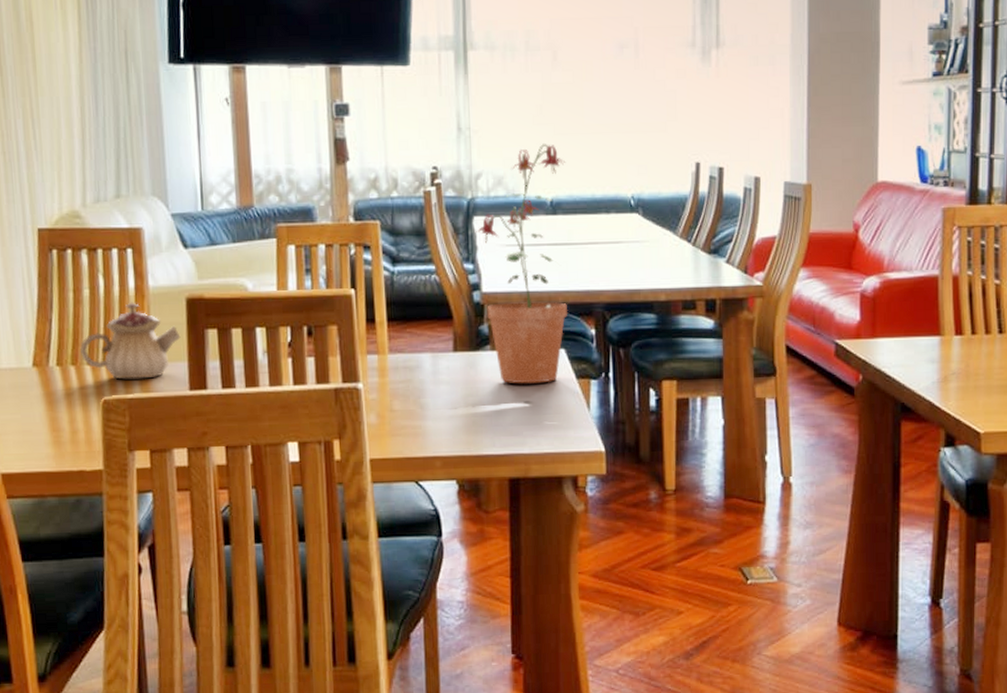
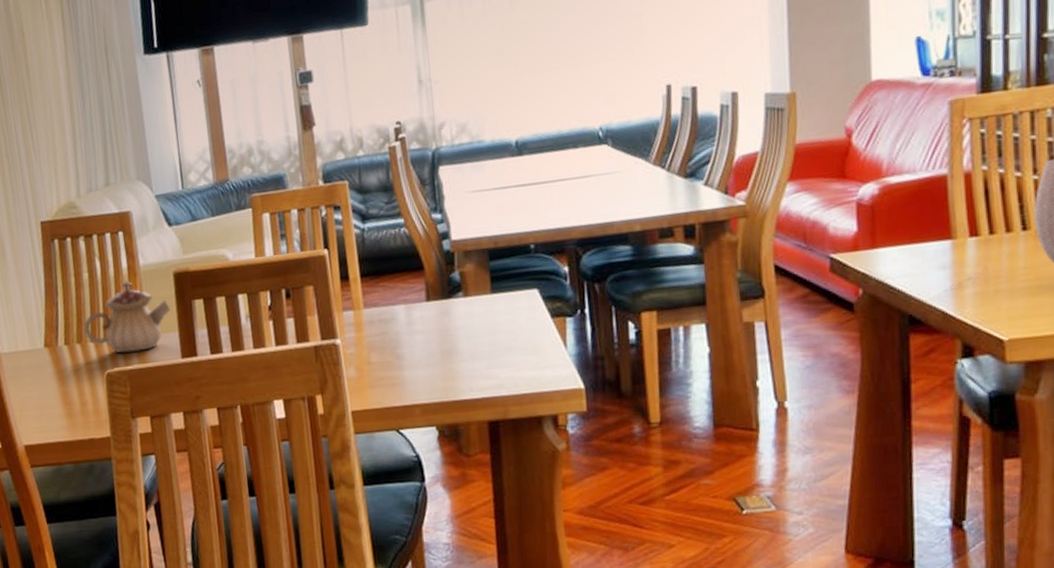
potted plant: present [476,144,569,384] -> none [442,85,540,328]

